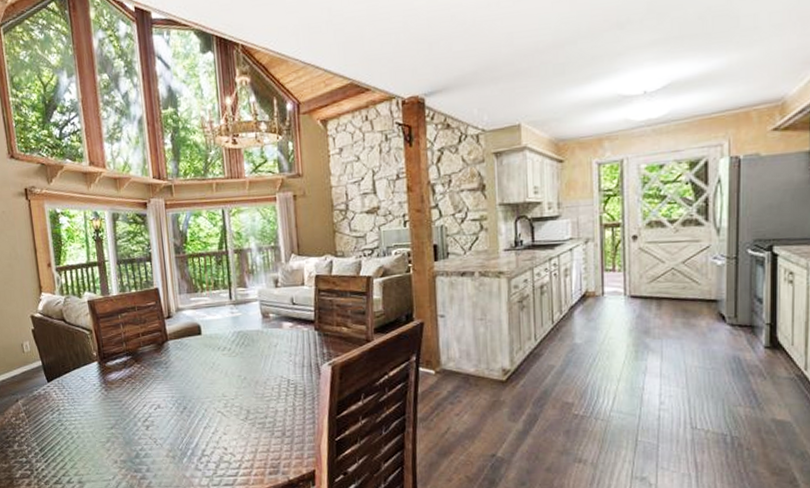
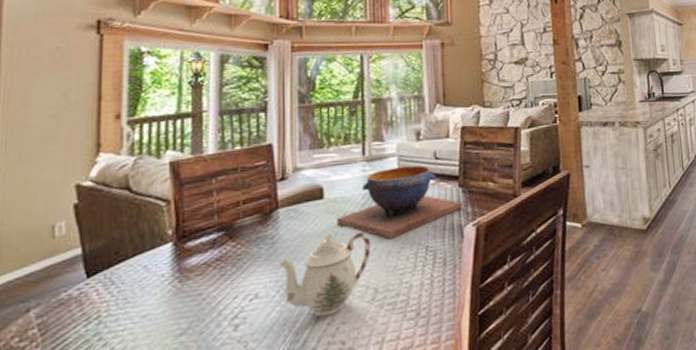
teapot: none [172,362,242,427] -> present [279,232,371,317]
decorative bowl: none [213,309,318,371] -> present [337,165,462,239]

